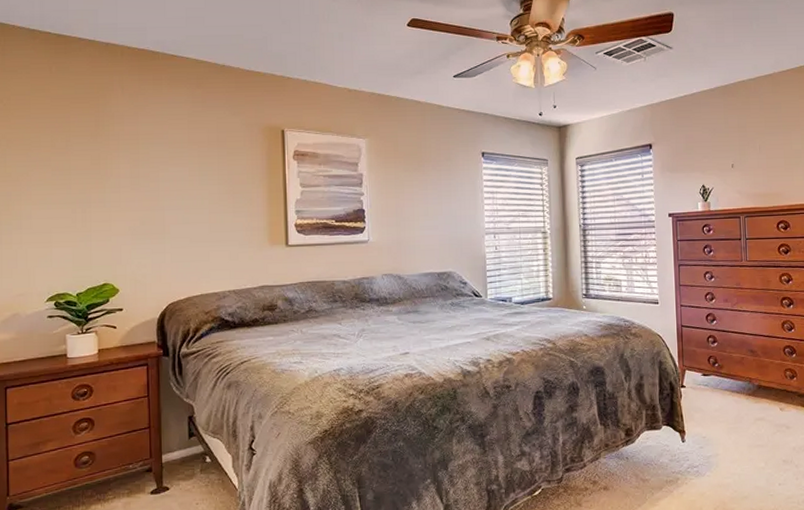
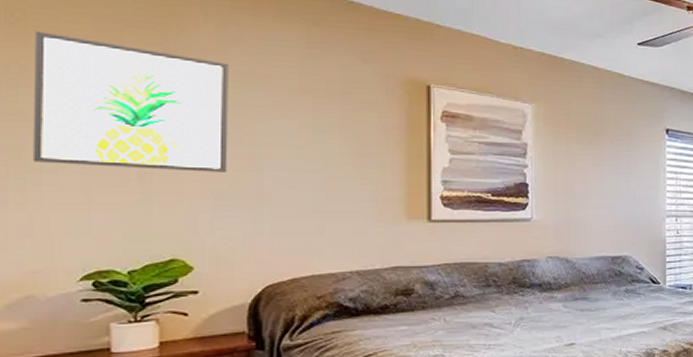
wall art: none [15,112,140,213] -> present [32,31,229,173]

